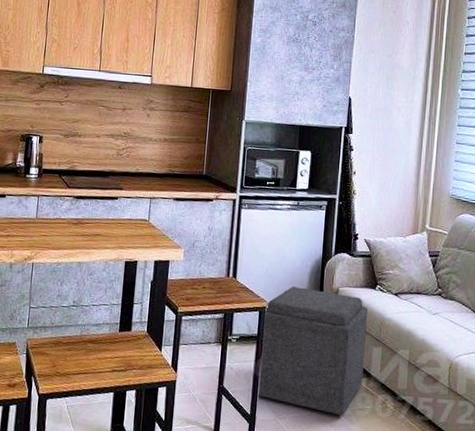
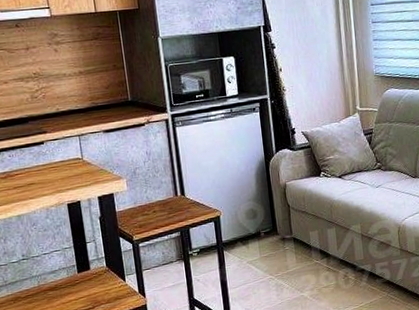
ottoman: present [256,286,368,415] -> none [218,187,323,299]

